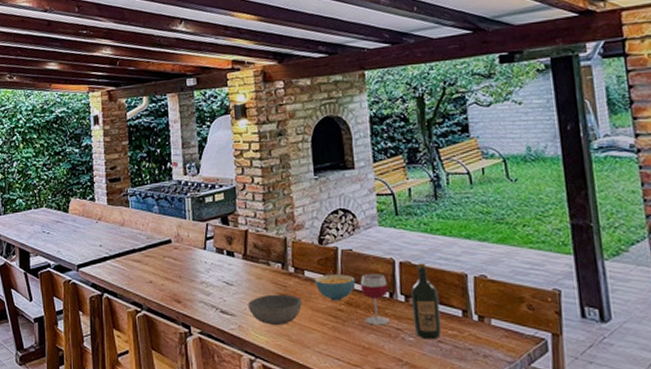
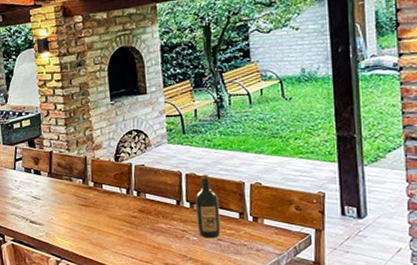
bowl: present [247,294,302,326] -> none [53,205,101,232]
cereal bowl: present [315,274,356,301] -> none [112,186,147,210]
wineglass: present [360,274,390,325] -> none [151,185,177,228]

